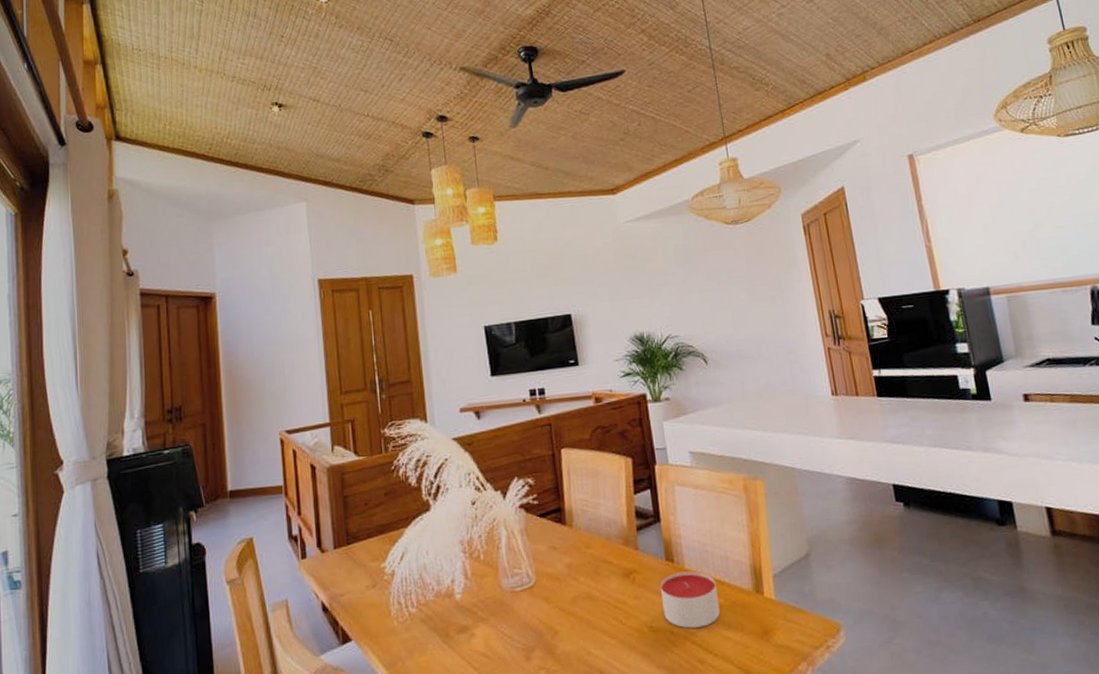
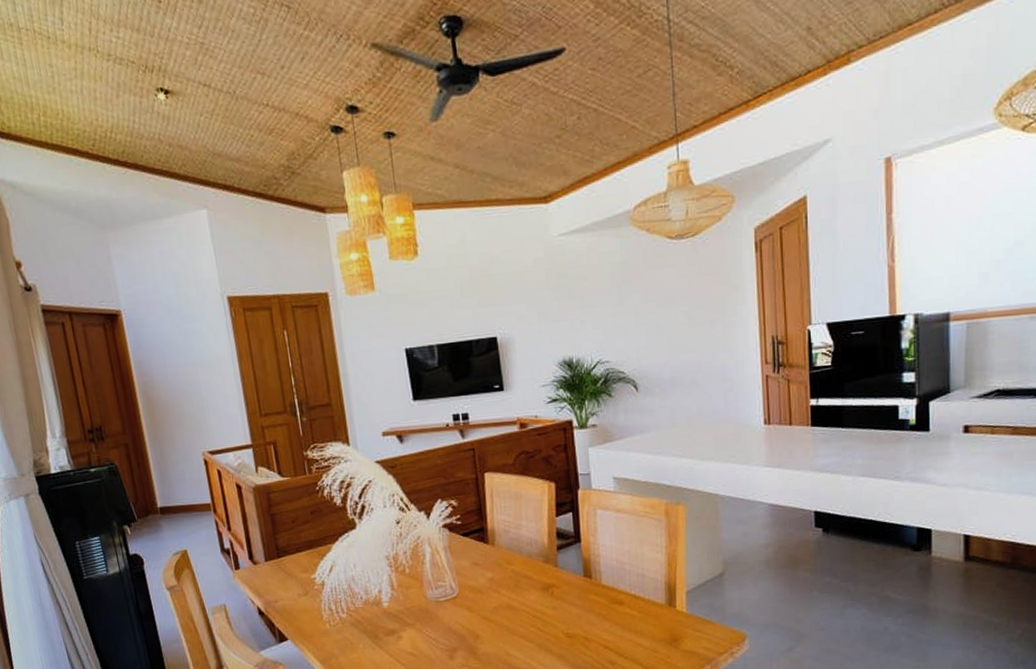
candle: present [660,571,720,629] -> none [578,586,633,636]

